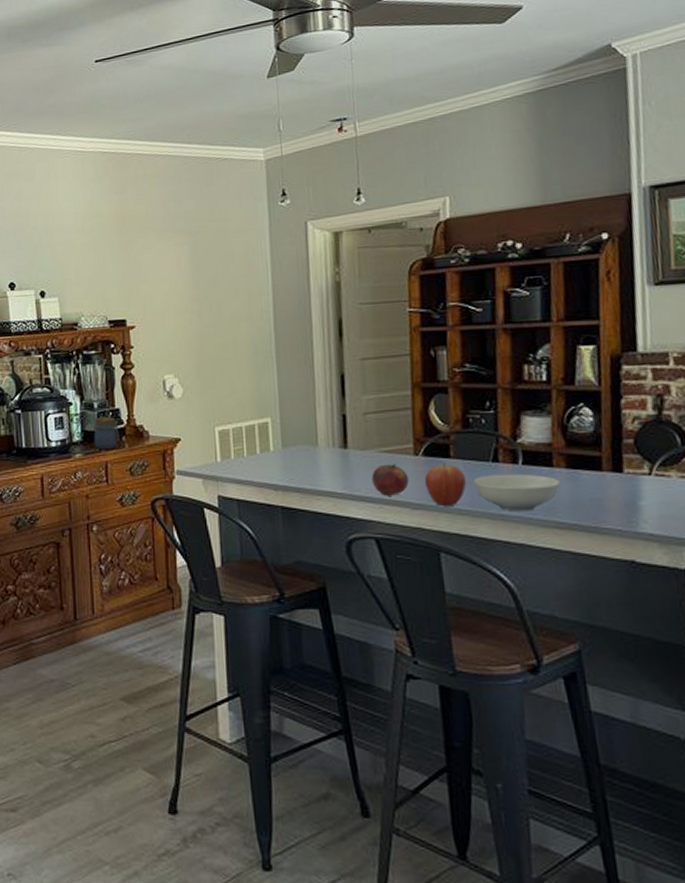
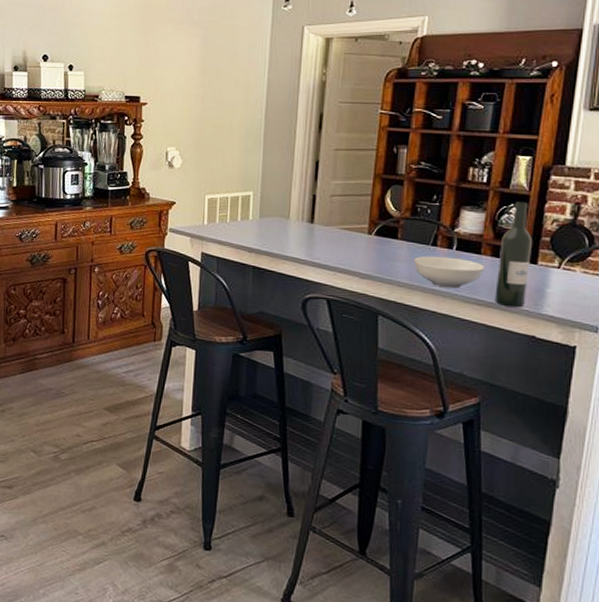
jar: present [93,416,120,450] -> none [102,177,125,206]
fruit: present [371,463,409,496] -> none [330,239,361,266]
fruit: present [424,462,466,506] -> none [373,242,408,278]
wine bottle: none [575,399,617,526] -> present [495,201,533,307]

